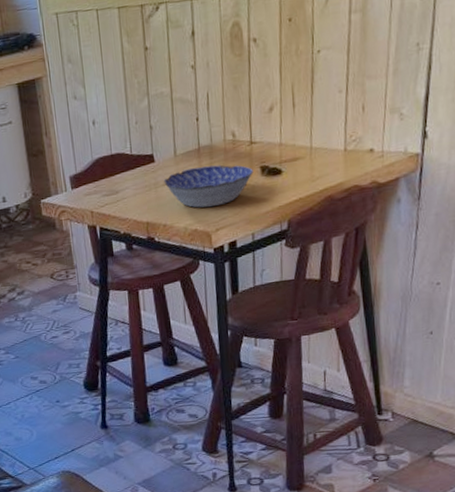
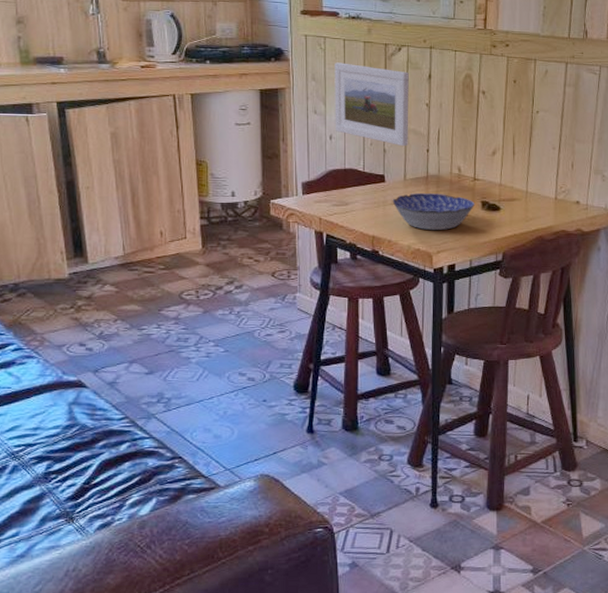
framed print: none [89,33,176,120] -> present [334,62,409,147]

